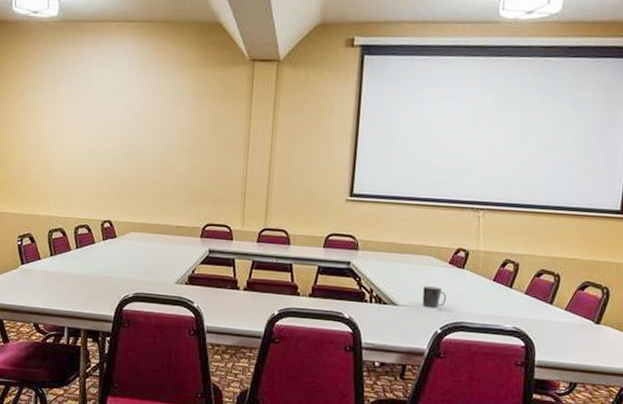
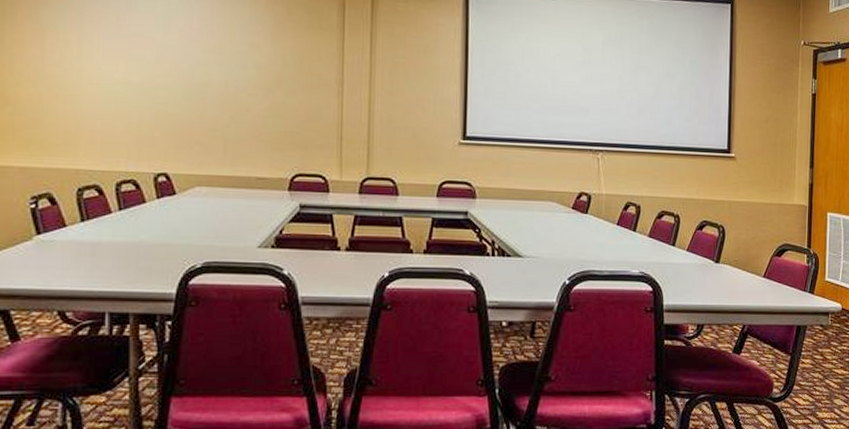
mug: present [422,285,447,310] -> none [547,233,573,259]

